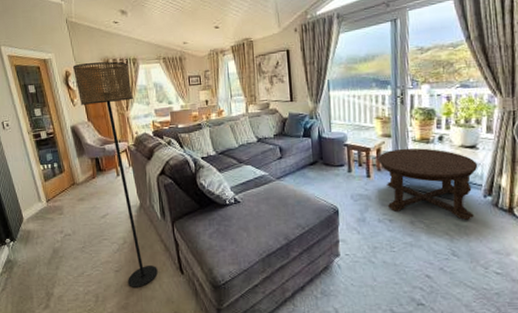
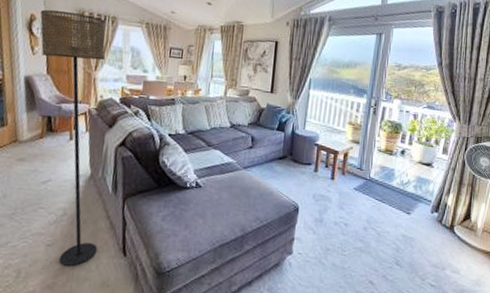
coffee table: present [378,148,478,220] -> none [344,156,431,232]

